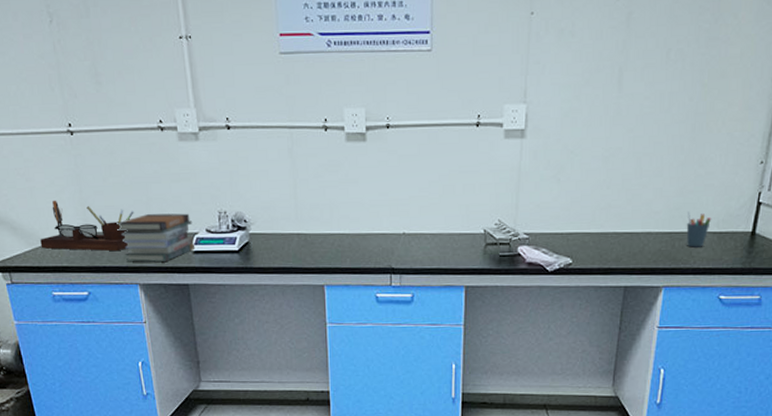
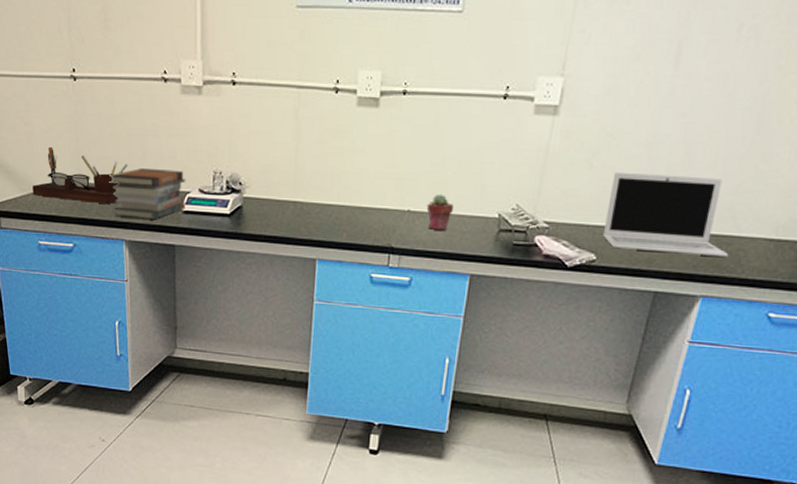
potted succulent: none [419,216,443,249] -> present [426,194,453,230]
laptop: none [575,183,682,252] -> present [602,171,729,257]
pen holder: present [686,211,712,247] -> none [736,213,771,255]

